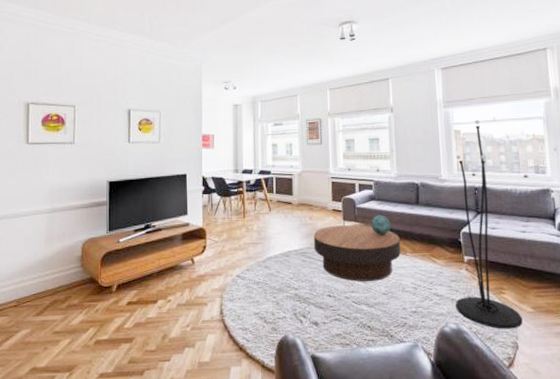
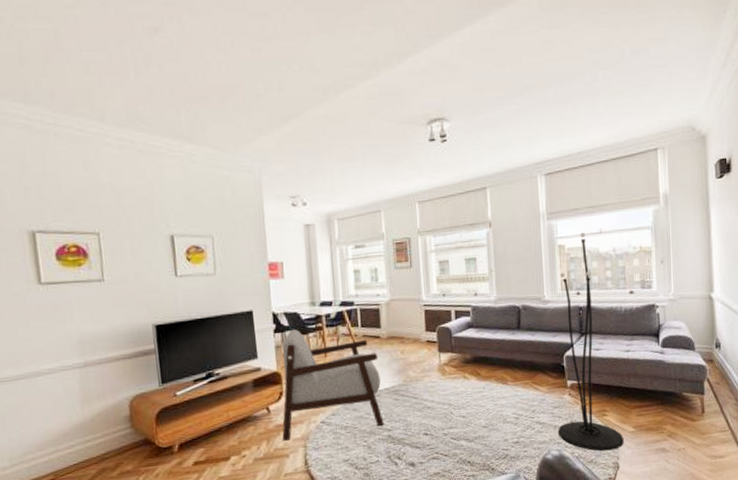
armchair: none [203,191,292,290] -> present [282,329,384,441]
coffee table: present [313,225,401,282] -> none [406,356,501,417]
decorative sphere: present [371,215,391,235] -> none [469,343,491,365]

